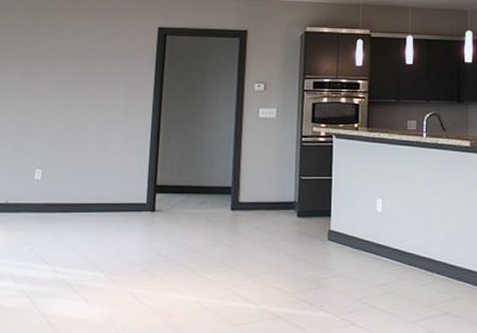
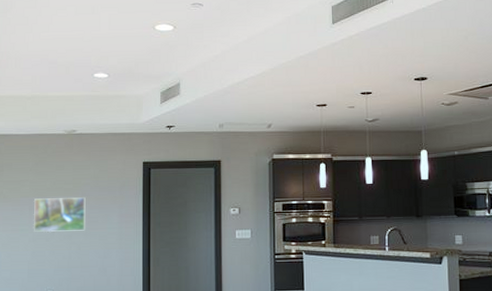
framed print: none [22,62,88,102] -> present [33,197,86,233]

